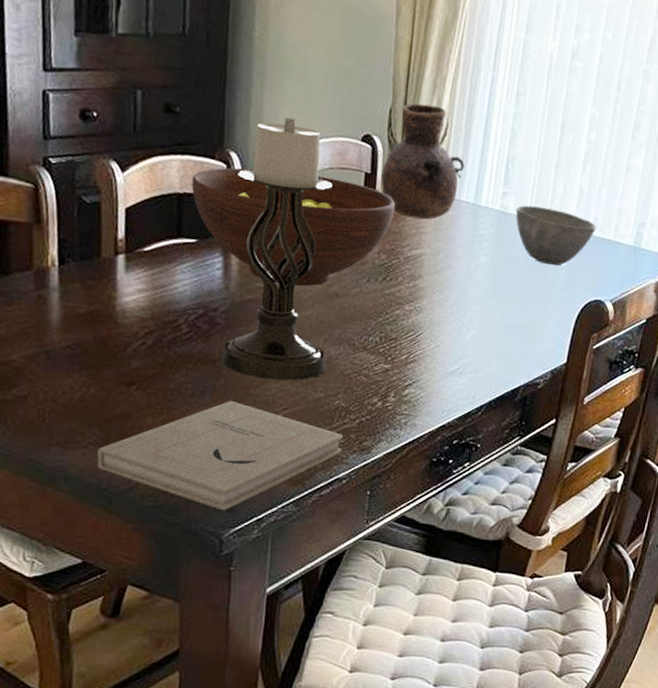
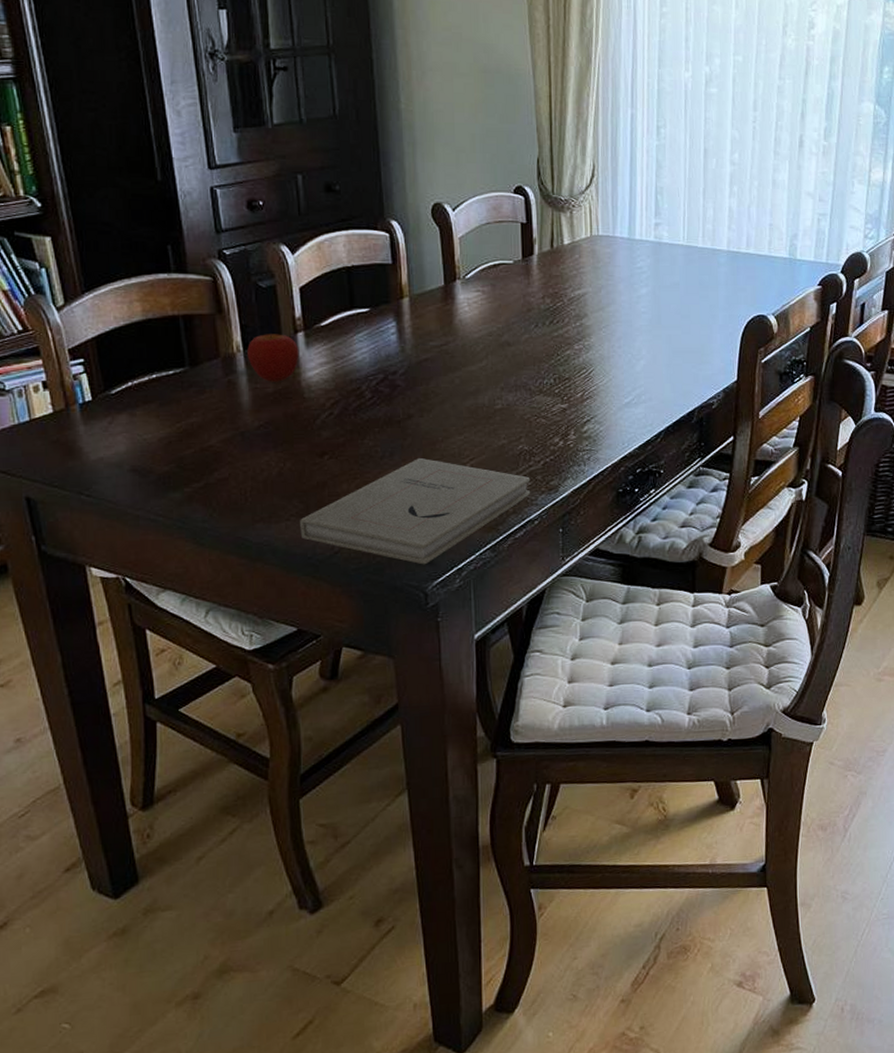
apple: none [62,251,118,303] -> present [247,334,300,382]
fruit bowl: present [191,167,395,287] -> none [358,232,553,340]
candle holder: present [221,117,333,381] -> none [401,180,506,434]
vase: present [381,103,465,220] -> none [537,149,616,260]
bowl: present [515,205,596,266] -> none [670,233,750,288]

